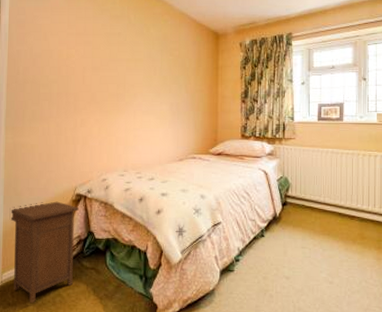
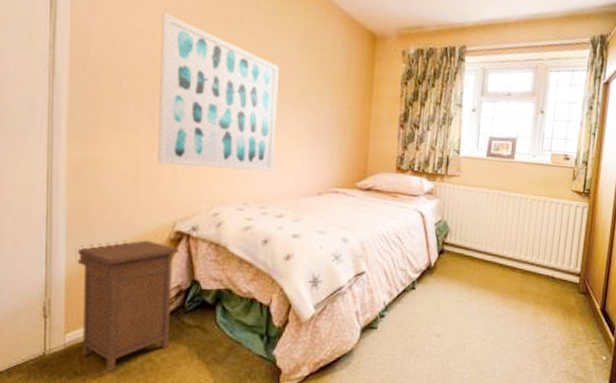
wall art: none [63,37,147,145] -> present [157,12,279,172]

